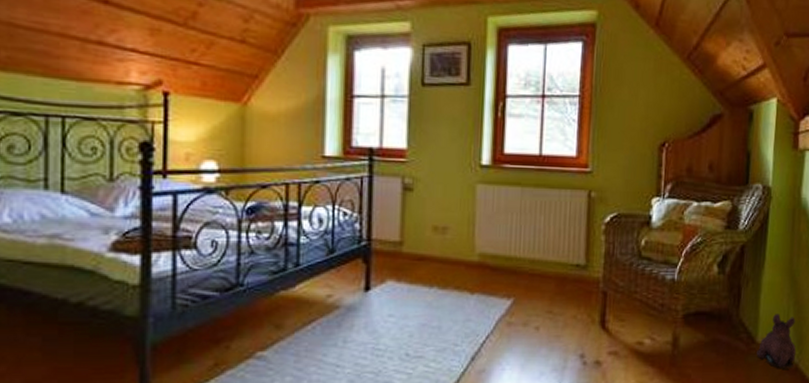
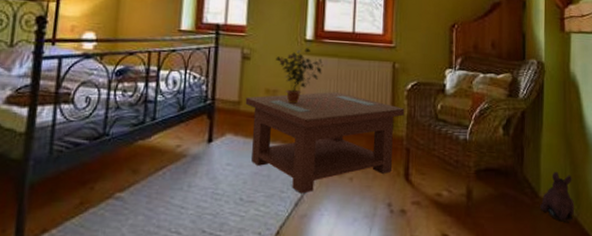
coffee table: none [408,227,602,347] -> present [245,91,405,194]
potted plant: none [444,175,504,243] -> present [276,48,324,104]

